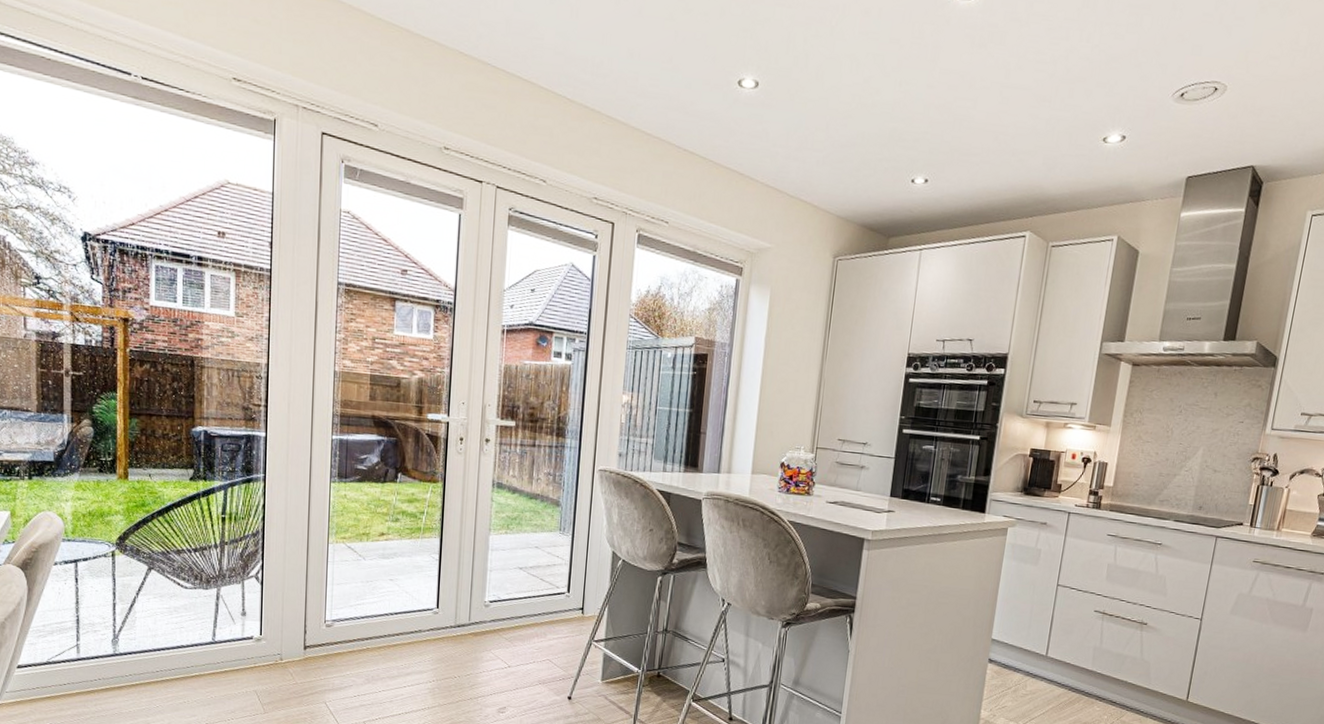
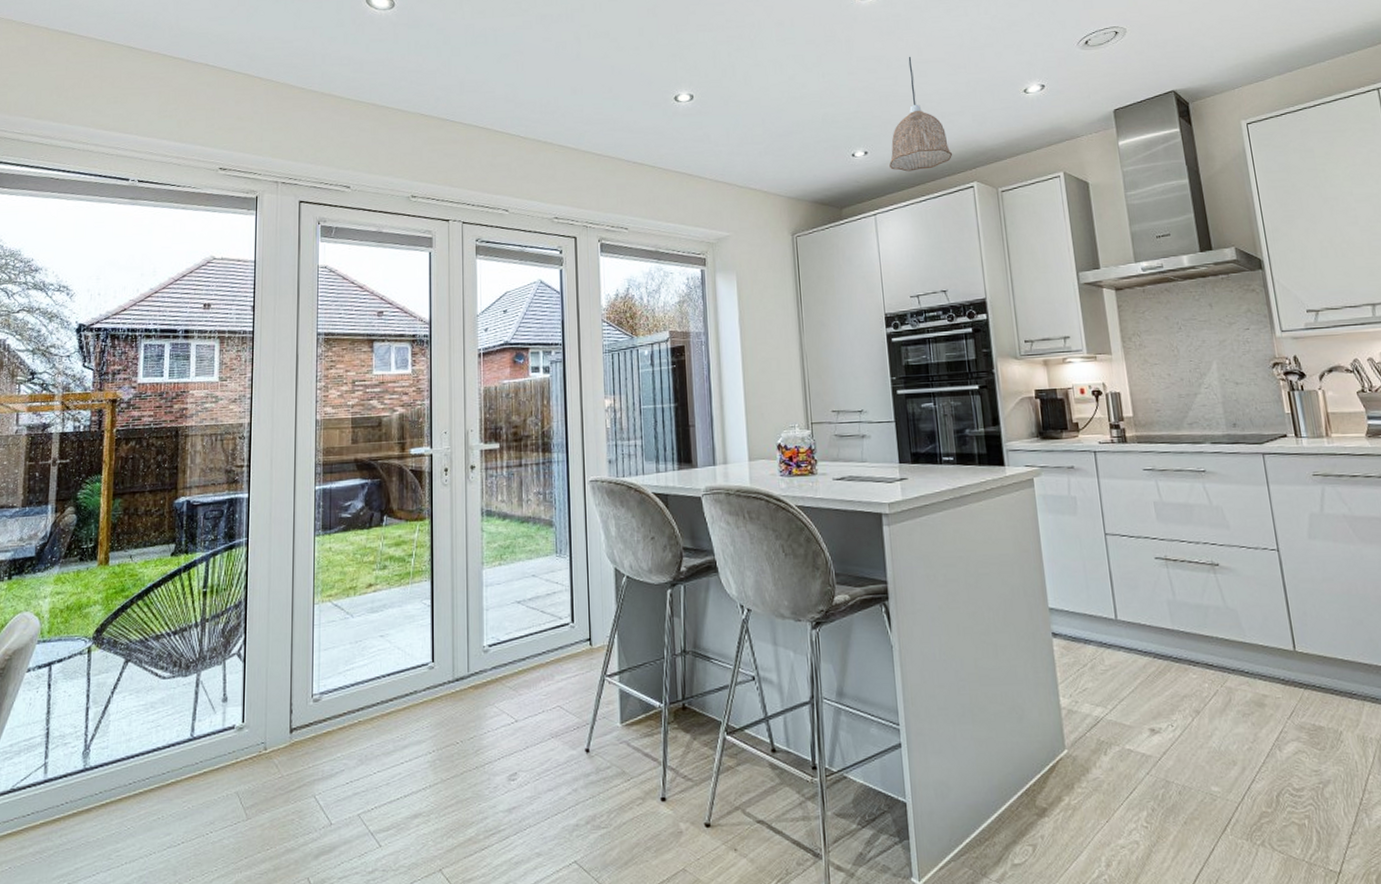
pendant lamp: none [947,77,1014,210] -> present [889,56,953,172]

